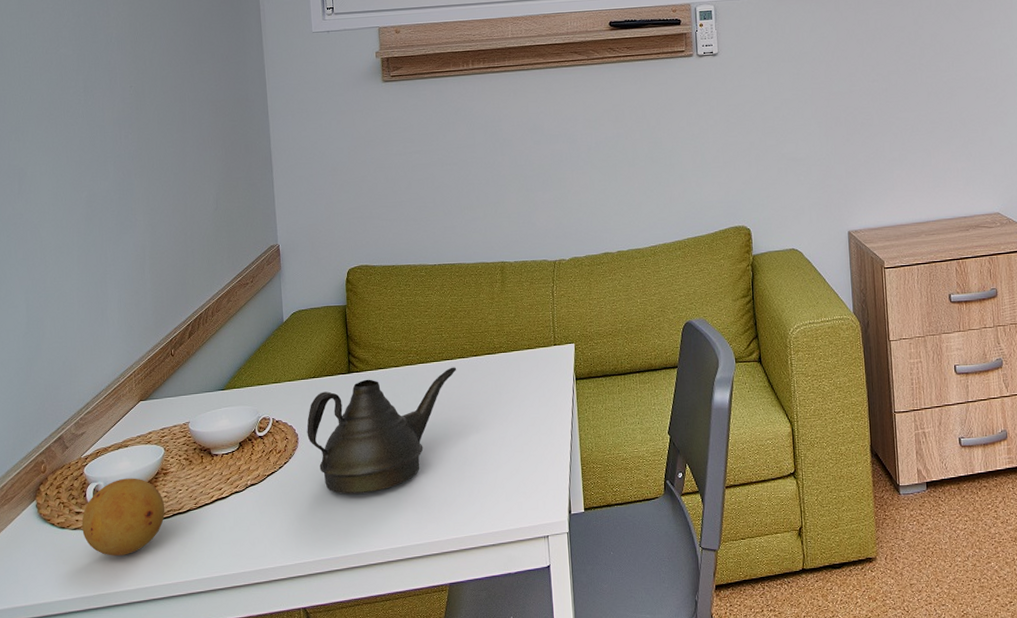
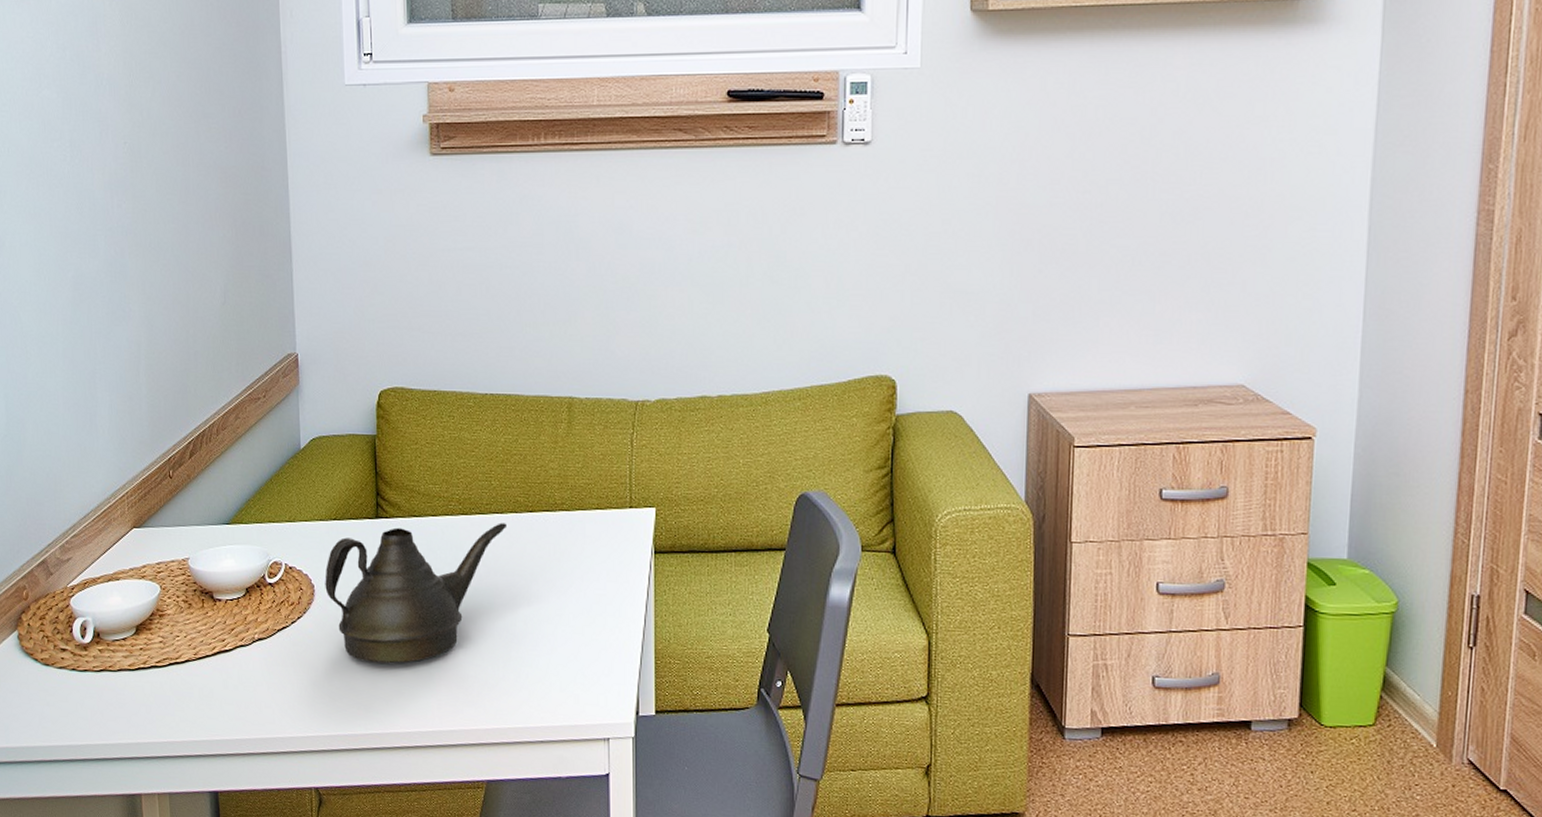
fruit: present [81,478,165,556] -> none [67,616,161,704]

